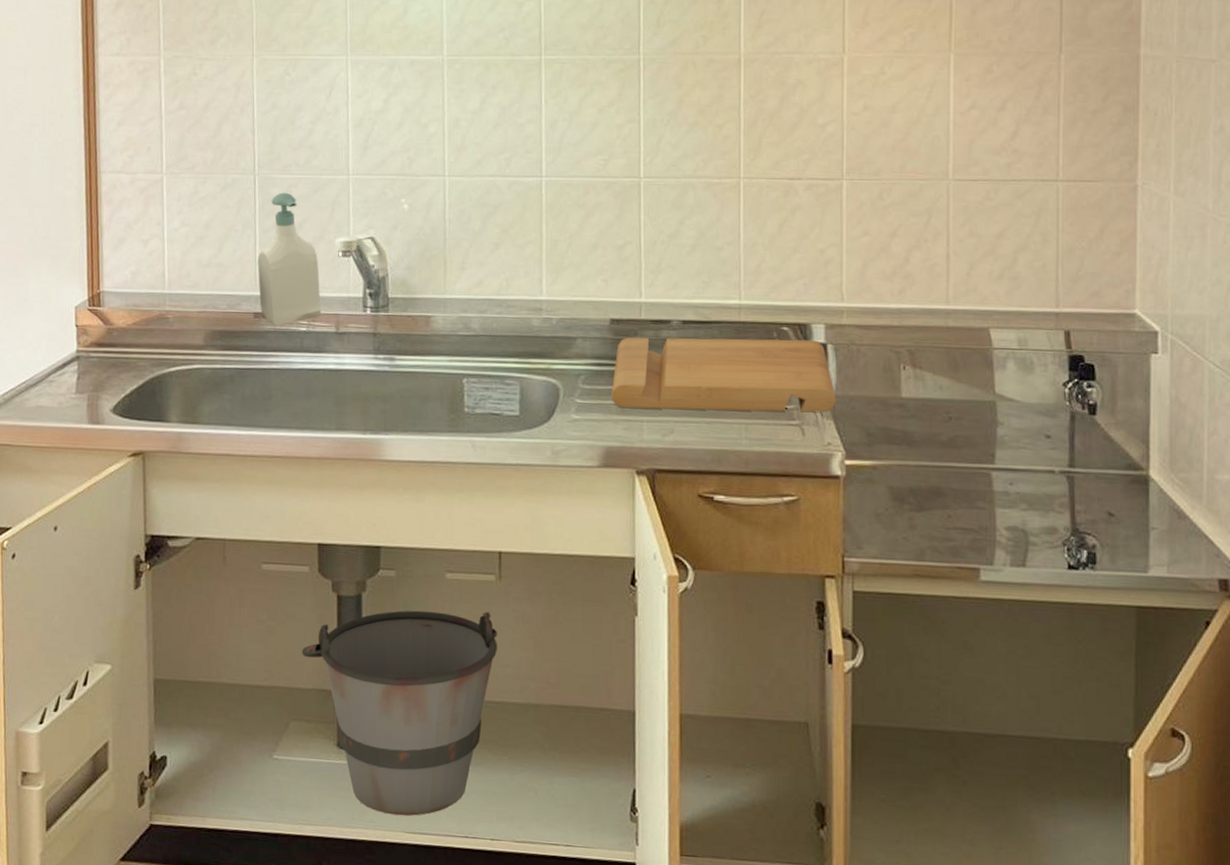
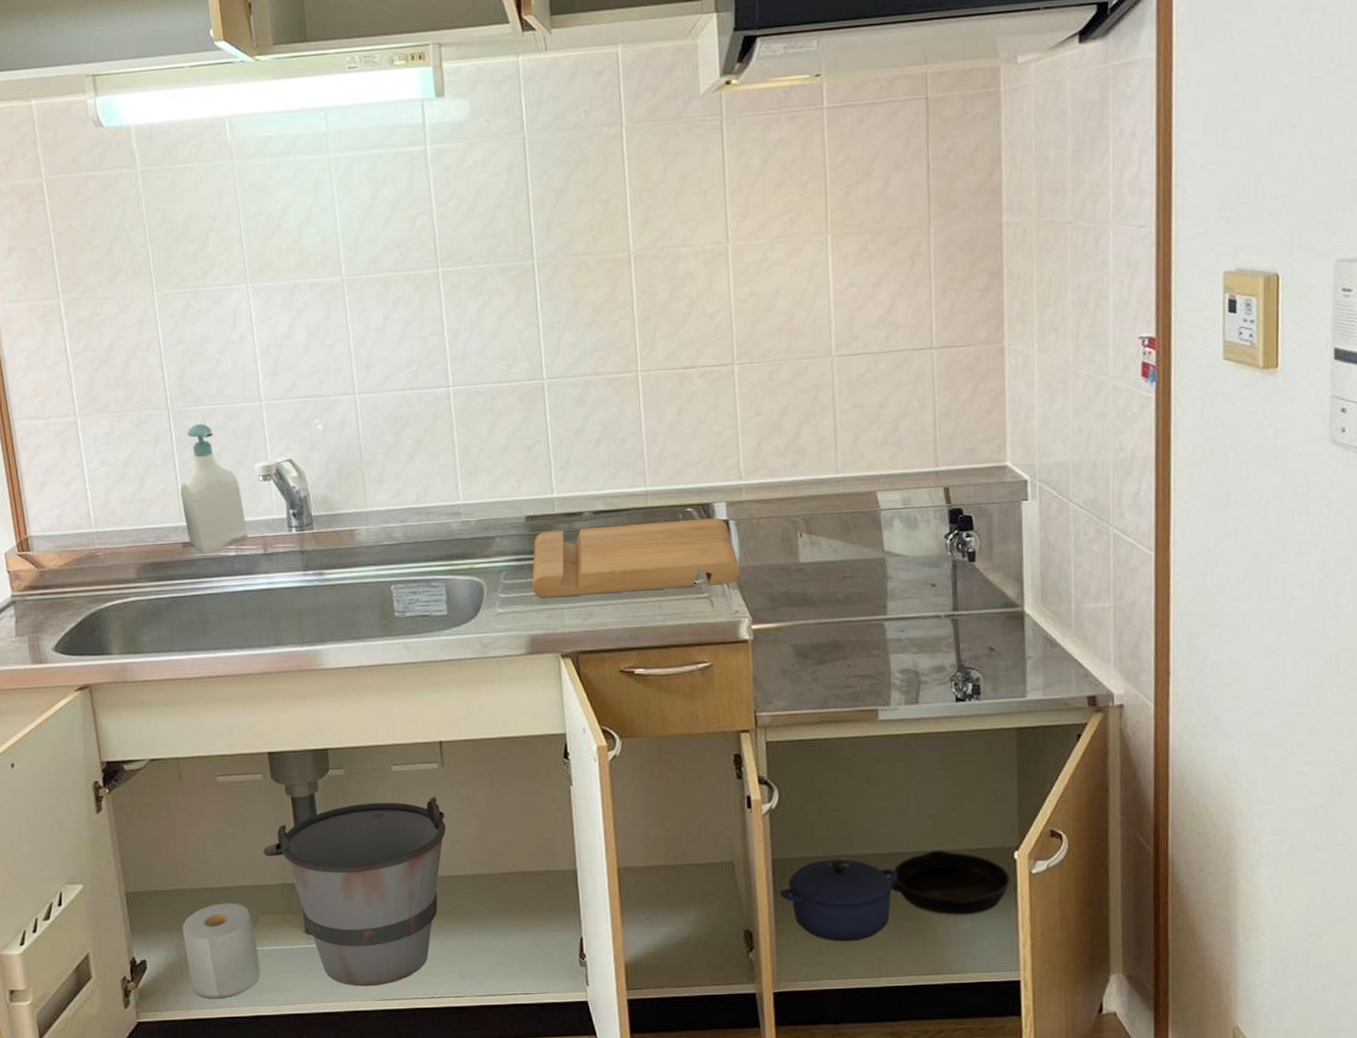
paper towel roll: none [208,702,285,809] -> present [183,903,260,998]
cooking pot: none [858,732,993,831] -> present [779,859,897,942]
frying pan: none [984,736,1122,816] -> present [890,850,1010,915]

